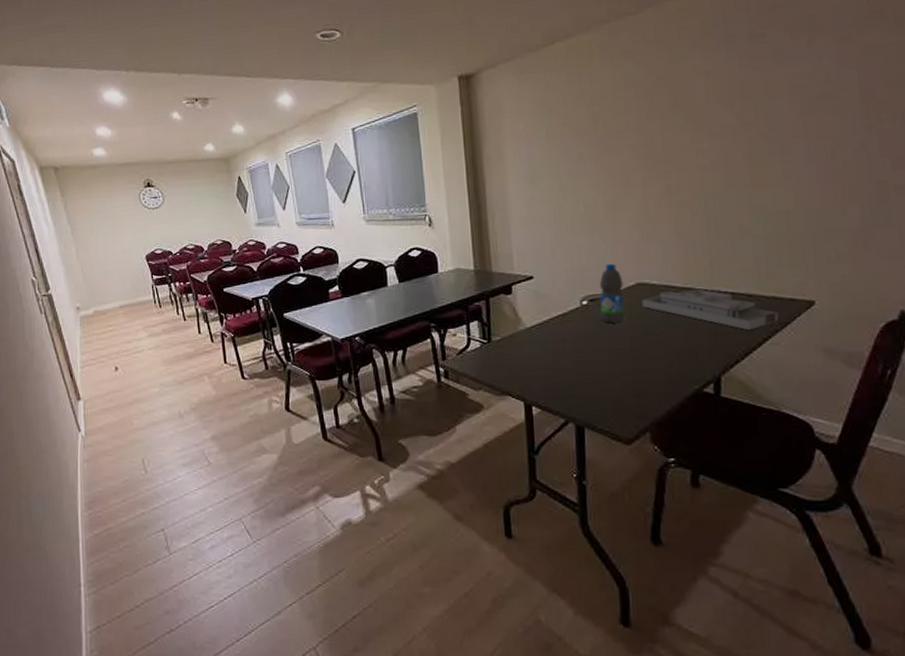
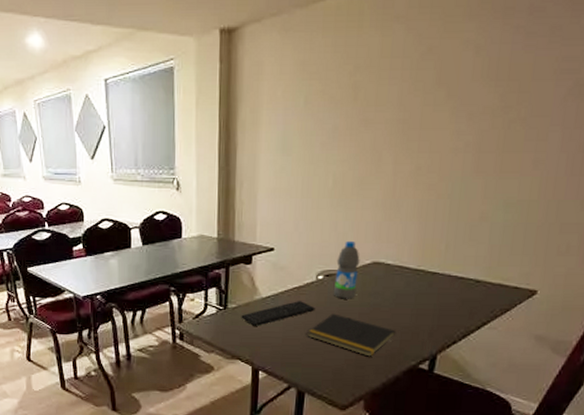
keyboard: none [507,329,584,358] -> present [241,301,316,326]
notepad: none [579,339,673,383] -> present [307,313,397,357]
desk organizer: present [642,288,779,331] -> none [375,271,502,315]

